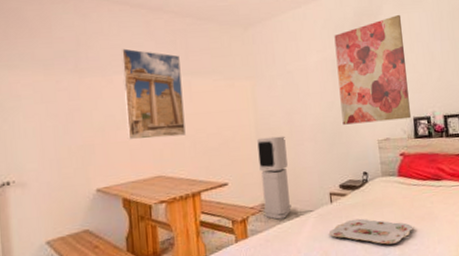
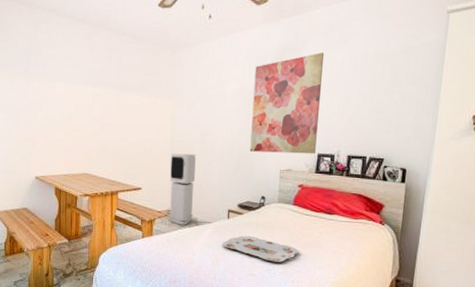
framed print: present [120,48,186,140] -> none [63,59,113,142]

